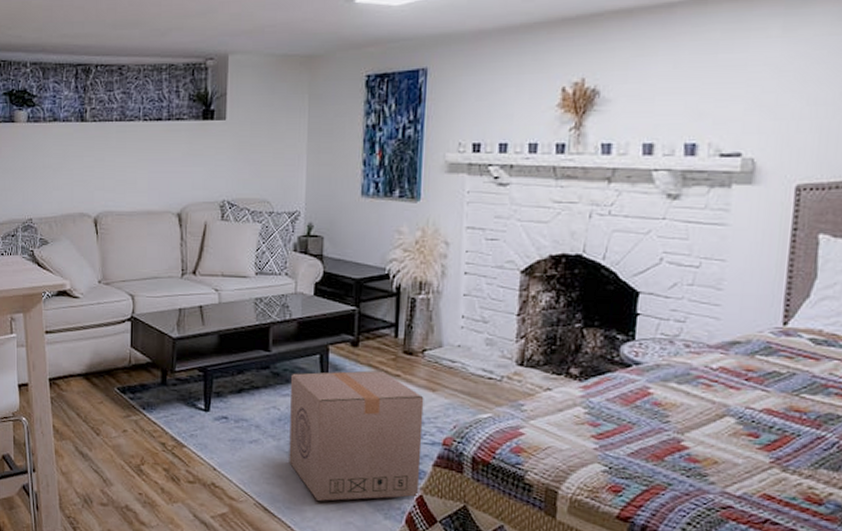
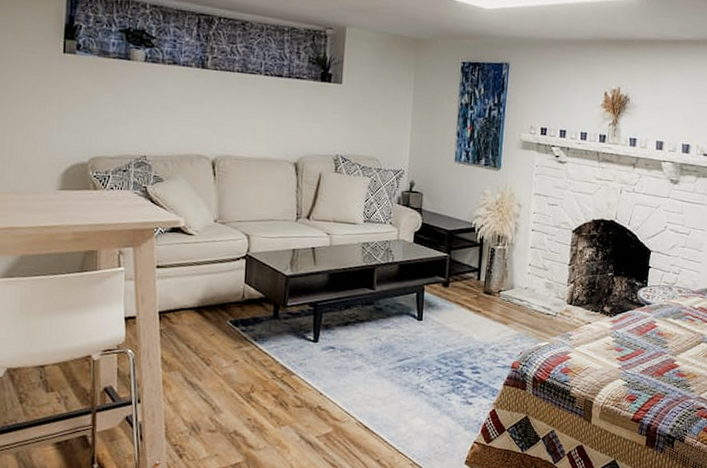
cardboard box: present [289,370,424,501] -> none [387,307,499,418]

